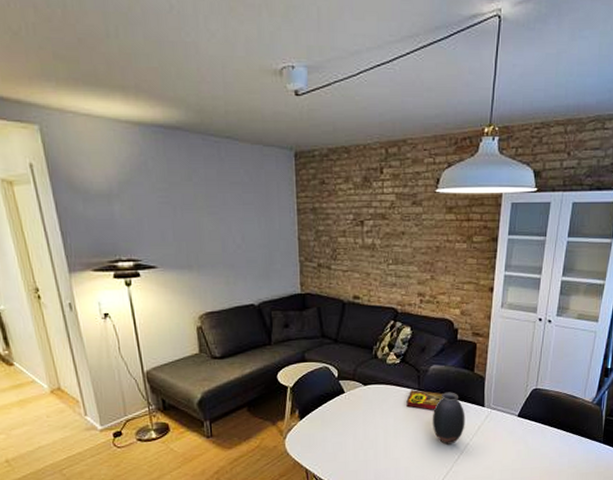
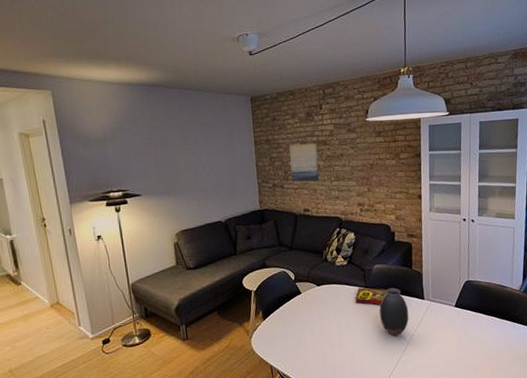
wall art: none [340,216,374,264] -> present [289,143,319,182]

